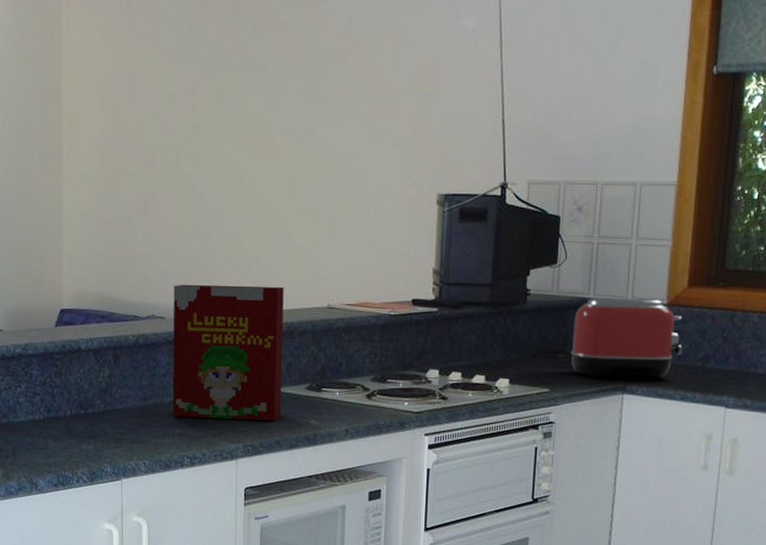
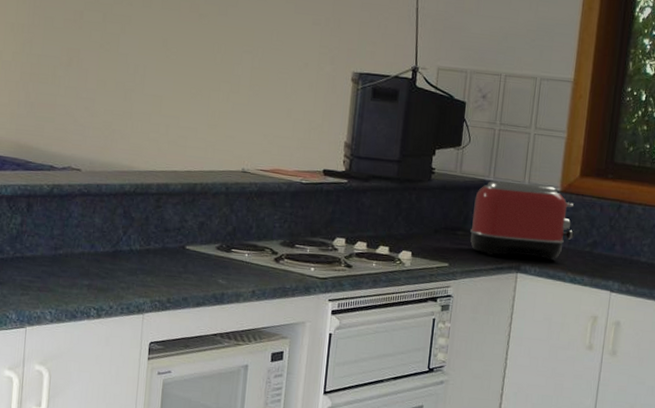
cereal box: present [172,284,284,421] -> none [82,138,201,278]

